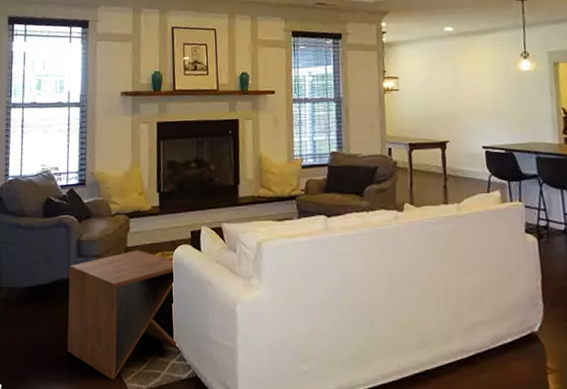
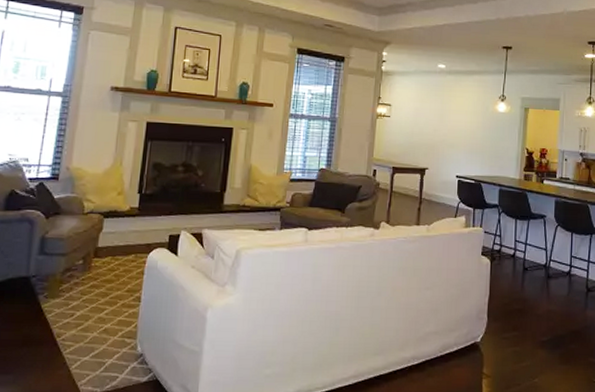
side table: present [67,250,180,380] -> none [15,251,147,383]

